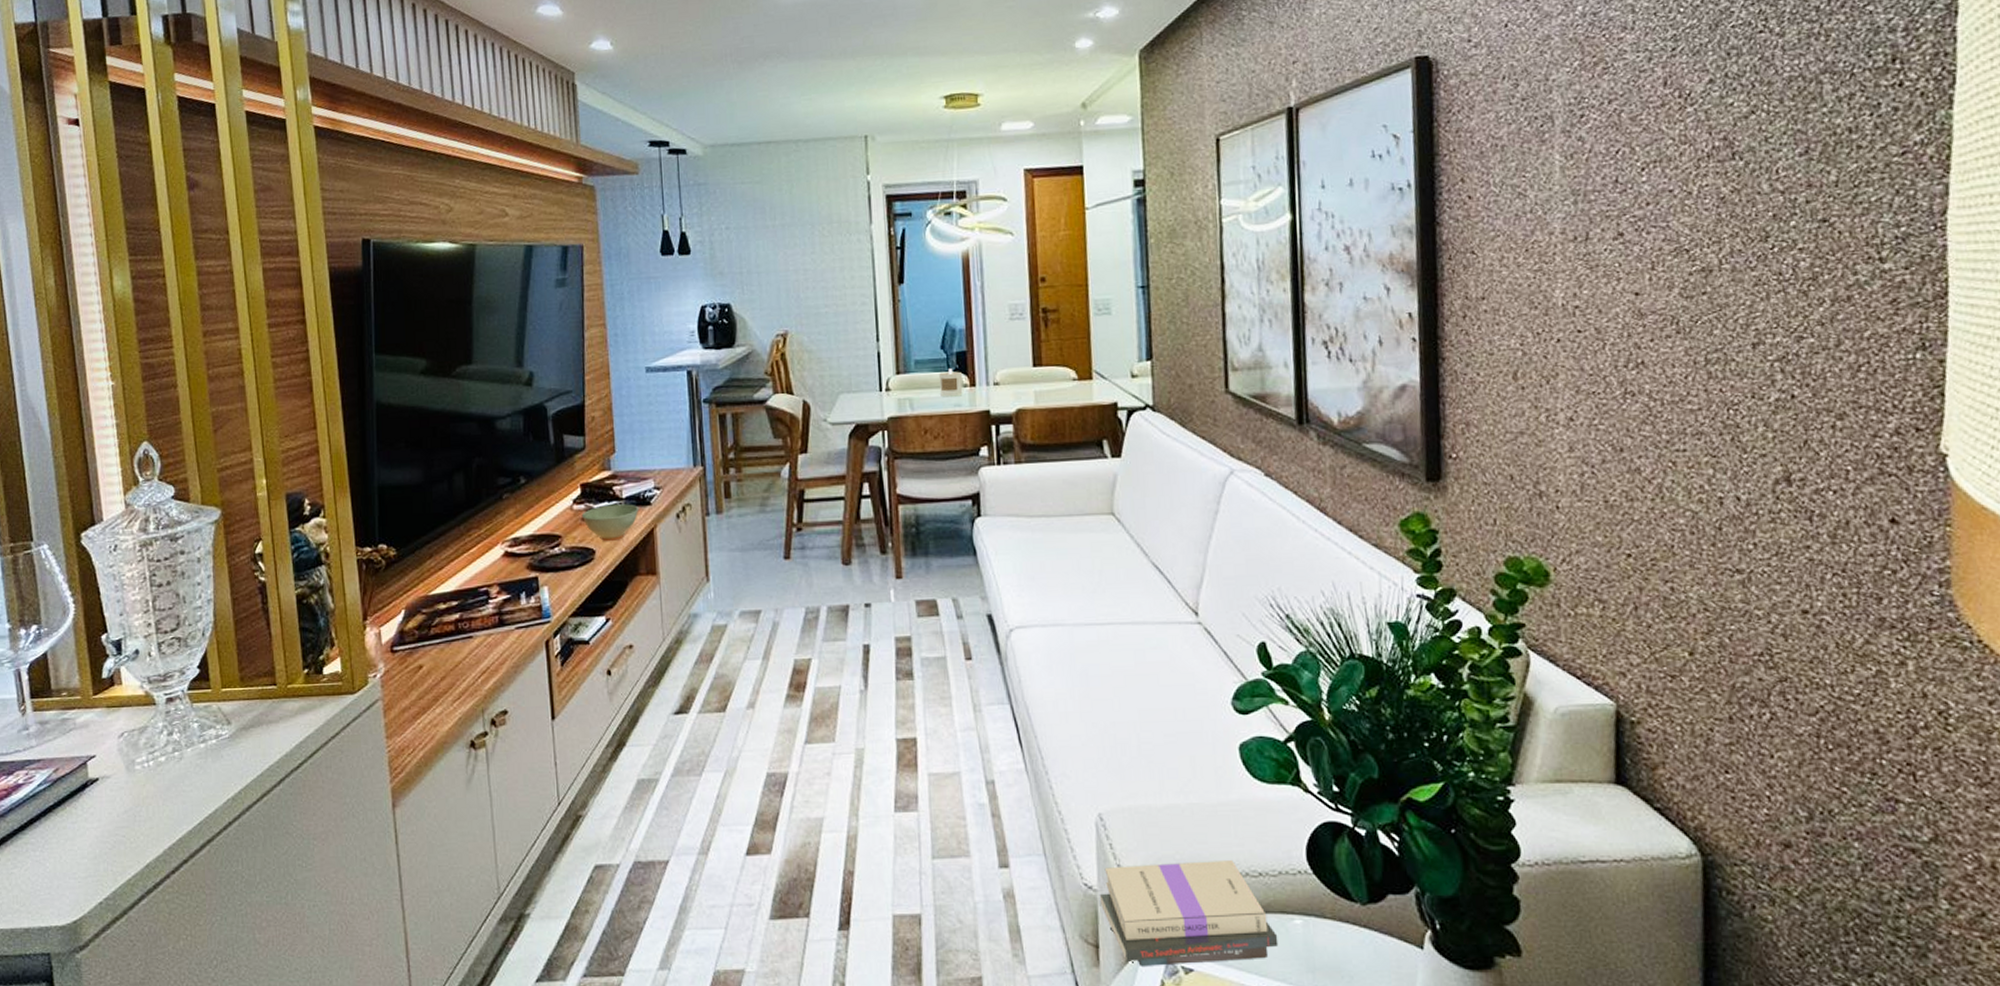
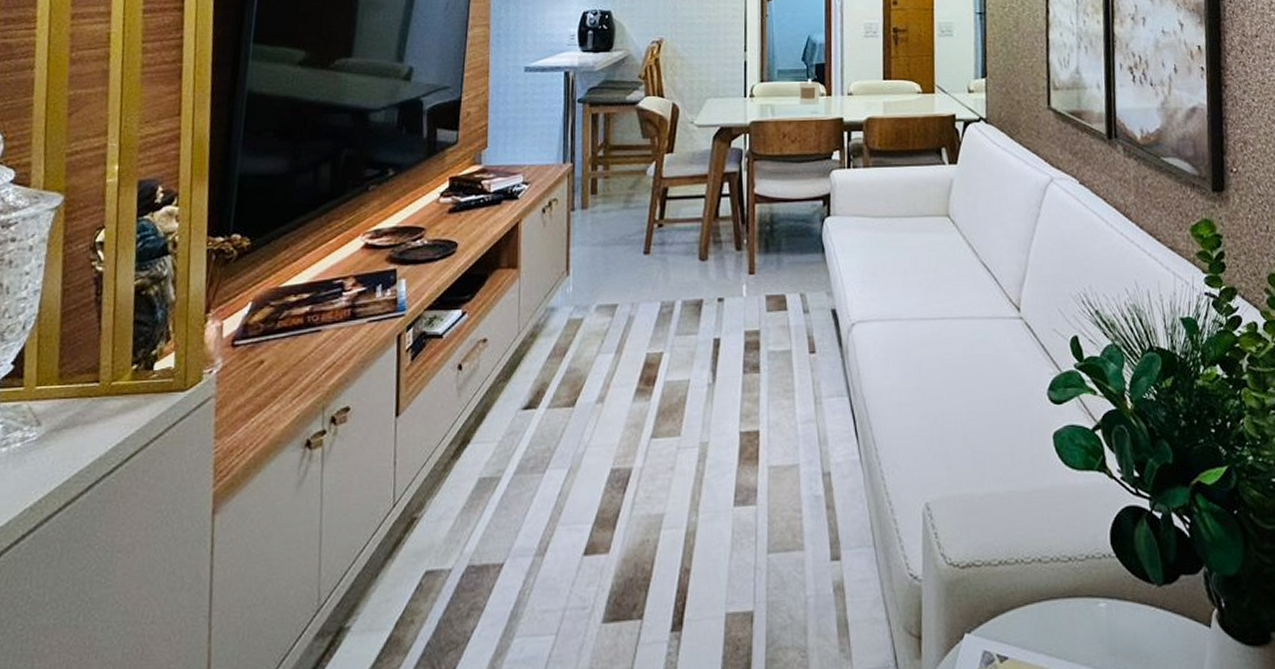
bowl: present [581,504,639,542] -> none [447,198,506,235]
books: present [1100,861,1279,966] -> none [925,546,1085,656]

